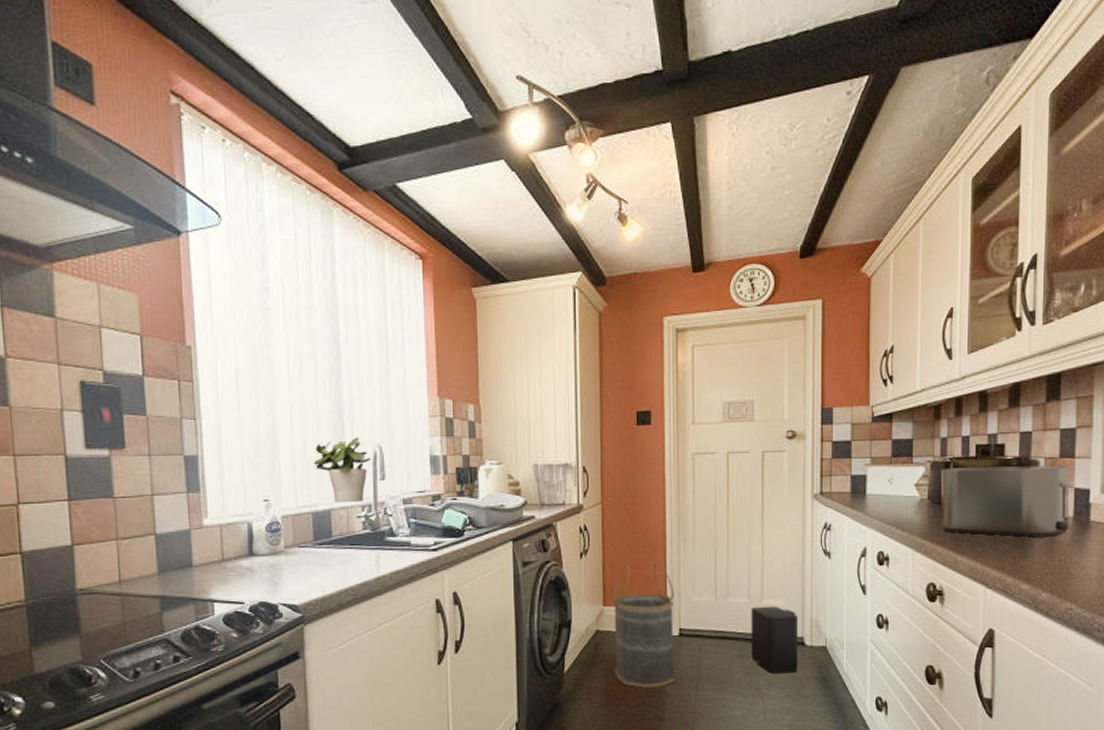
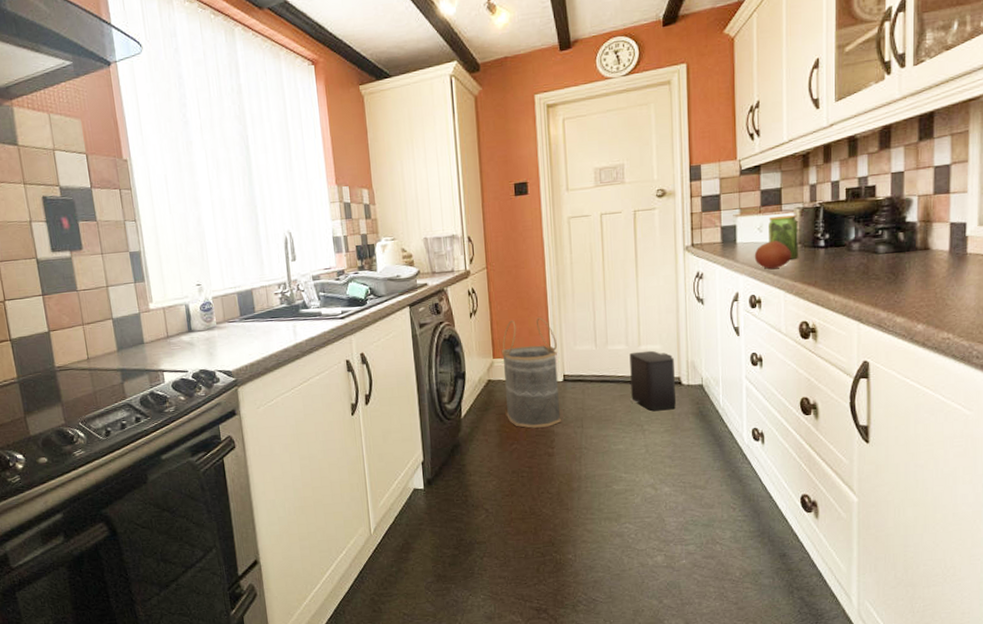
potted plant: present [313,437,371,502] -> none [234,225,283,283]
fruit: none [883,495,921,524] -> present [754,241,792,269]
jar: none [899,469,929,515] -> present [768,215,799,259]
toaster: present [940,465,1074,539] -> none [810,201,949,274]

